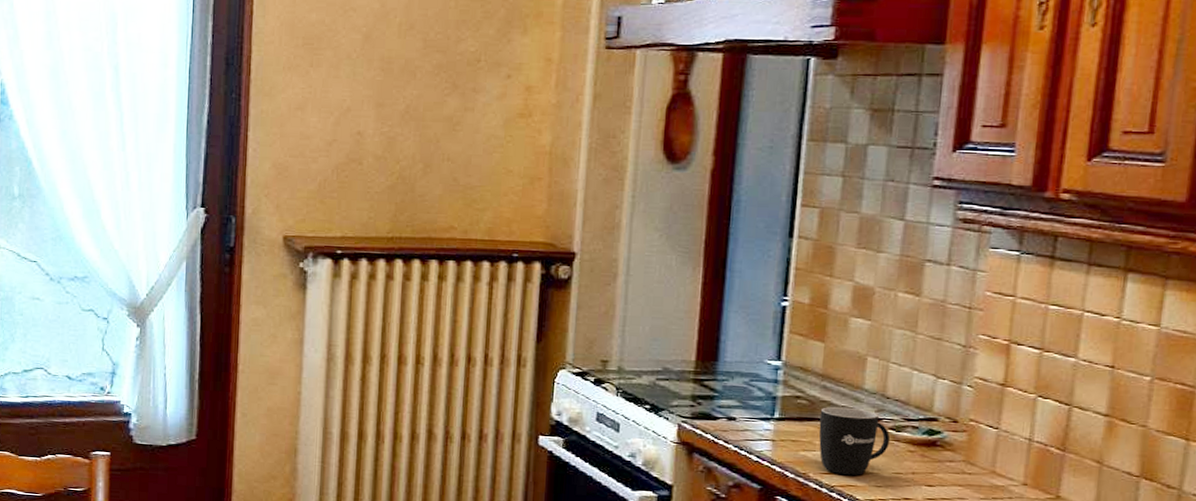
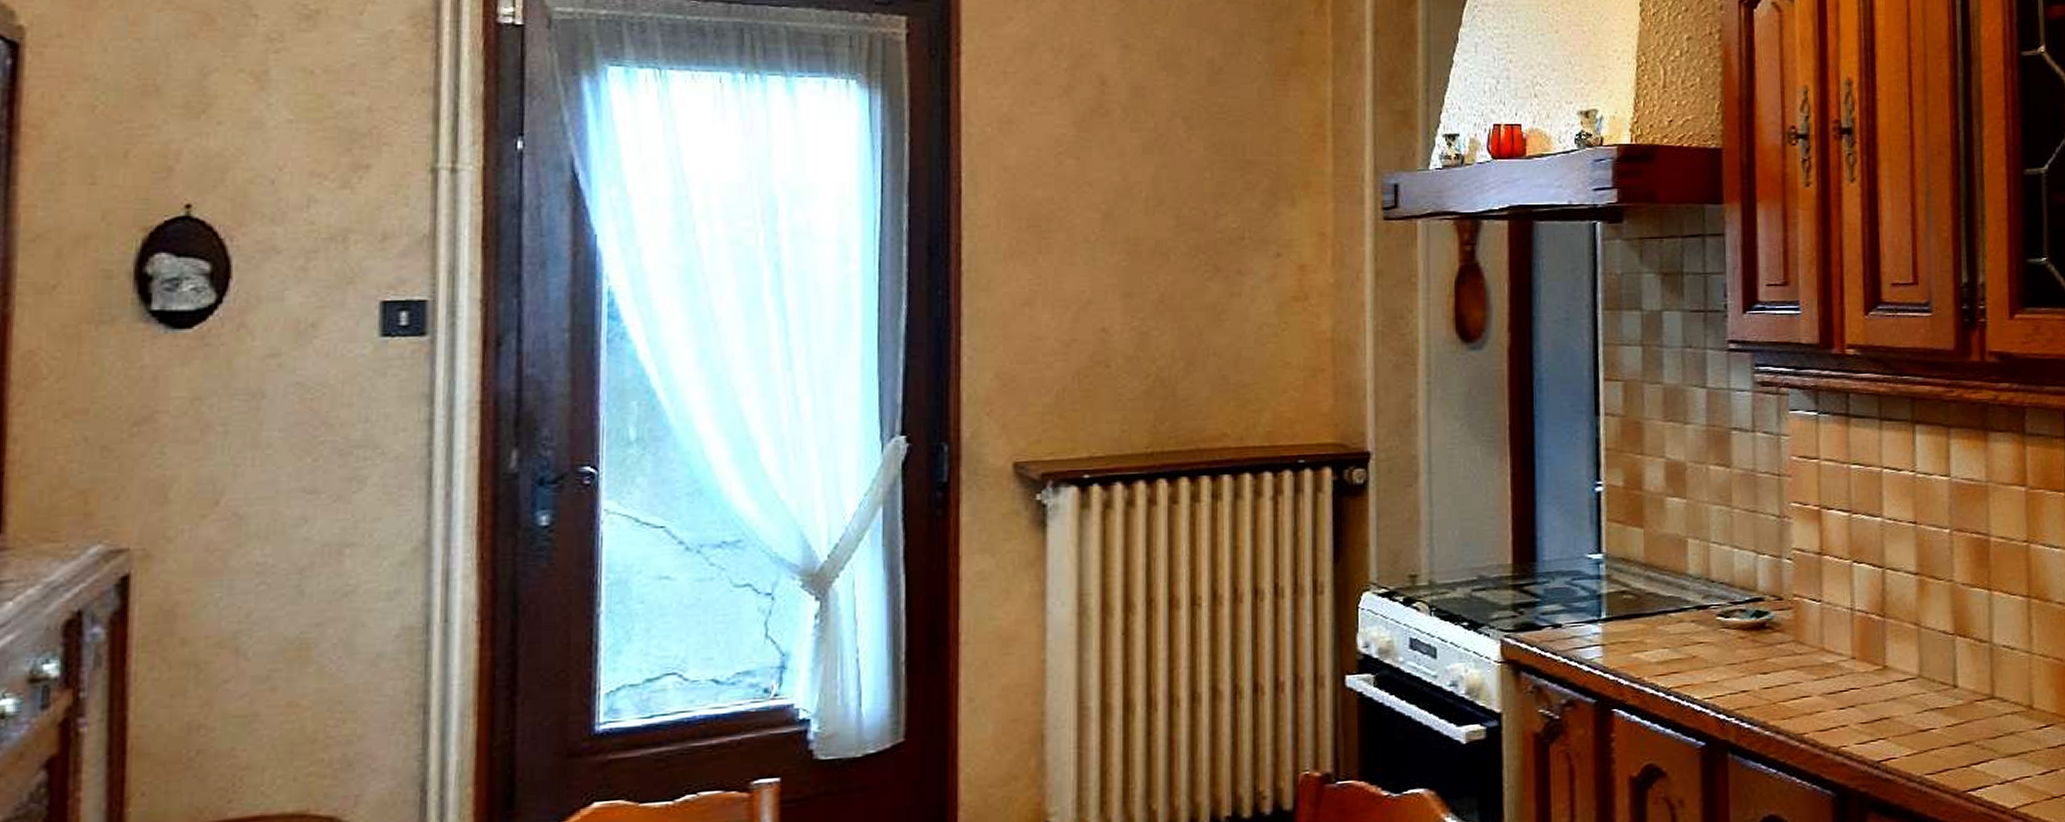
mug: present [818,406,891,475] -> none [1647,596,1721,674]

